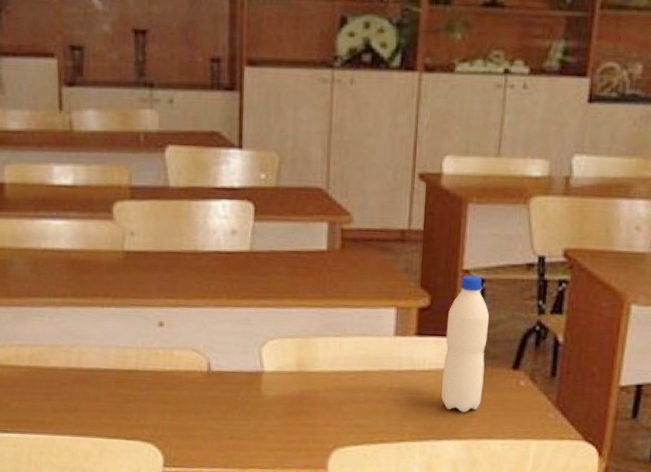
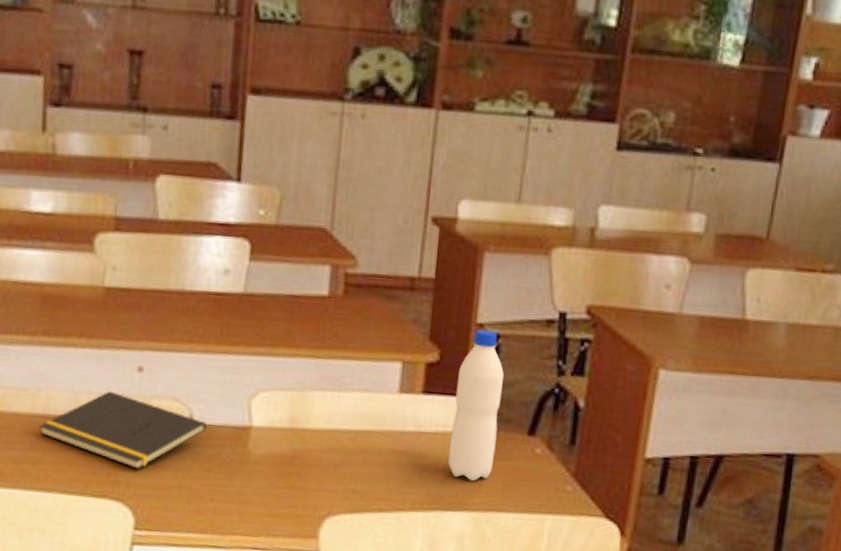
notepad: none [74,345,224,413] -> present [38,391,208,469]

